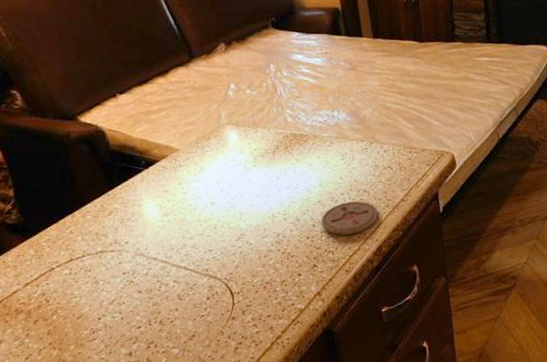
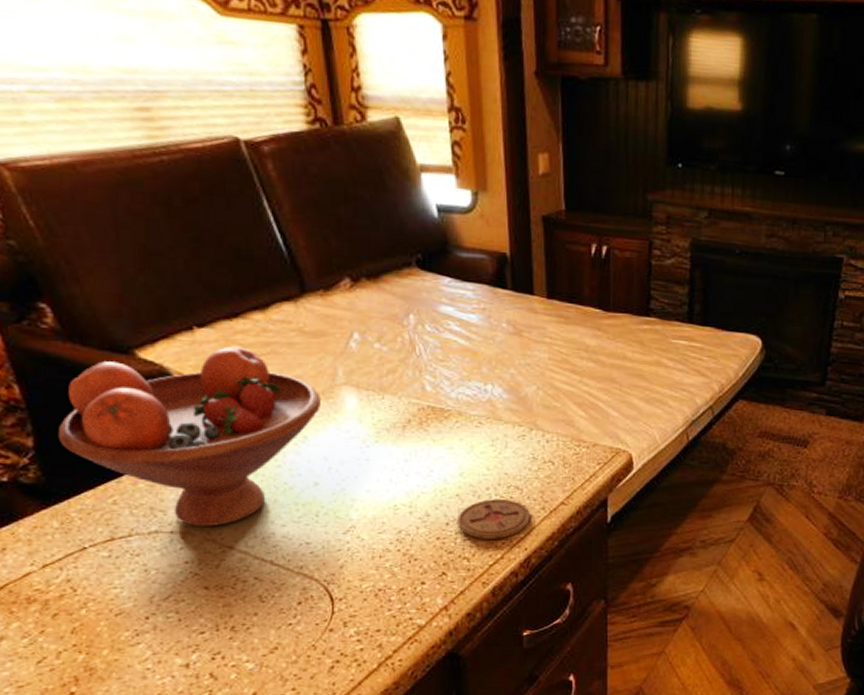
fruit bowl: none [29,105,211,246] -> present [57,346,321,527]

